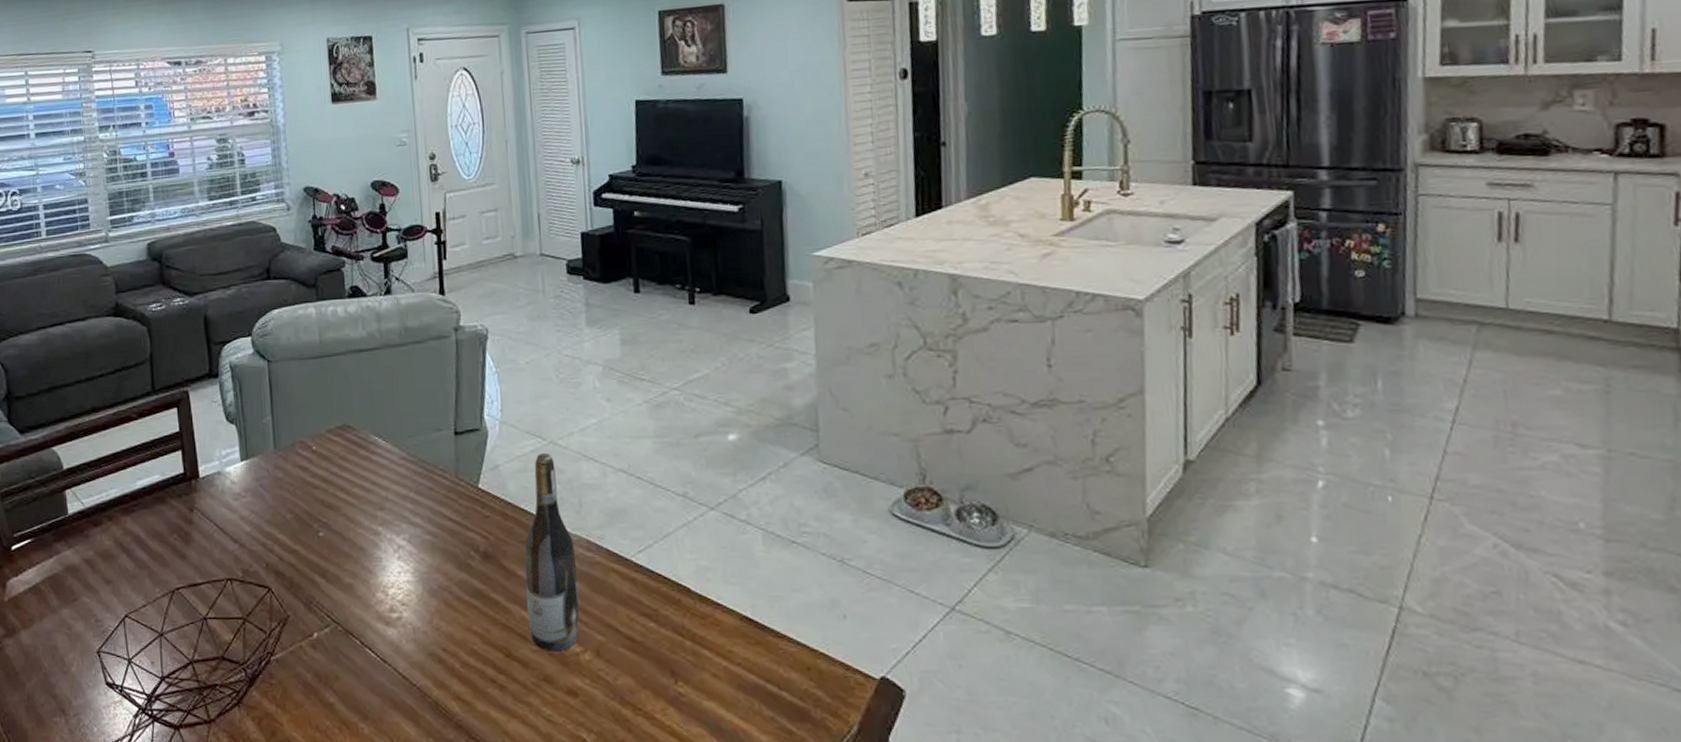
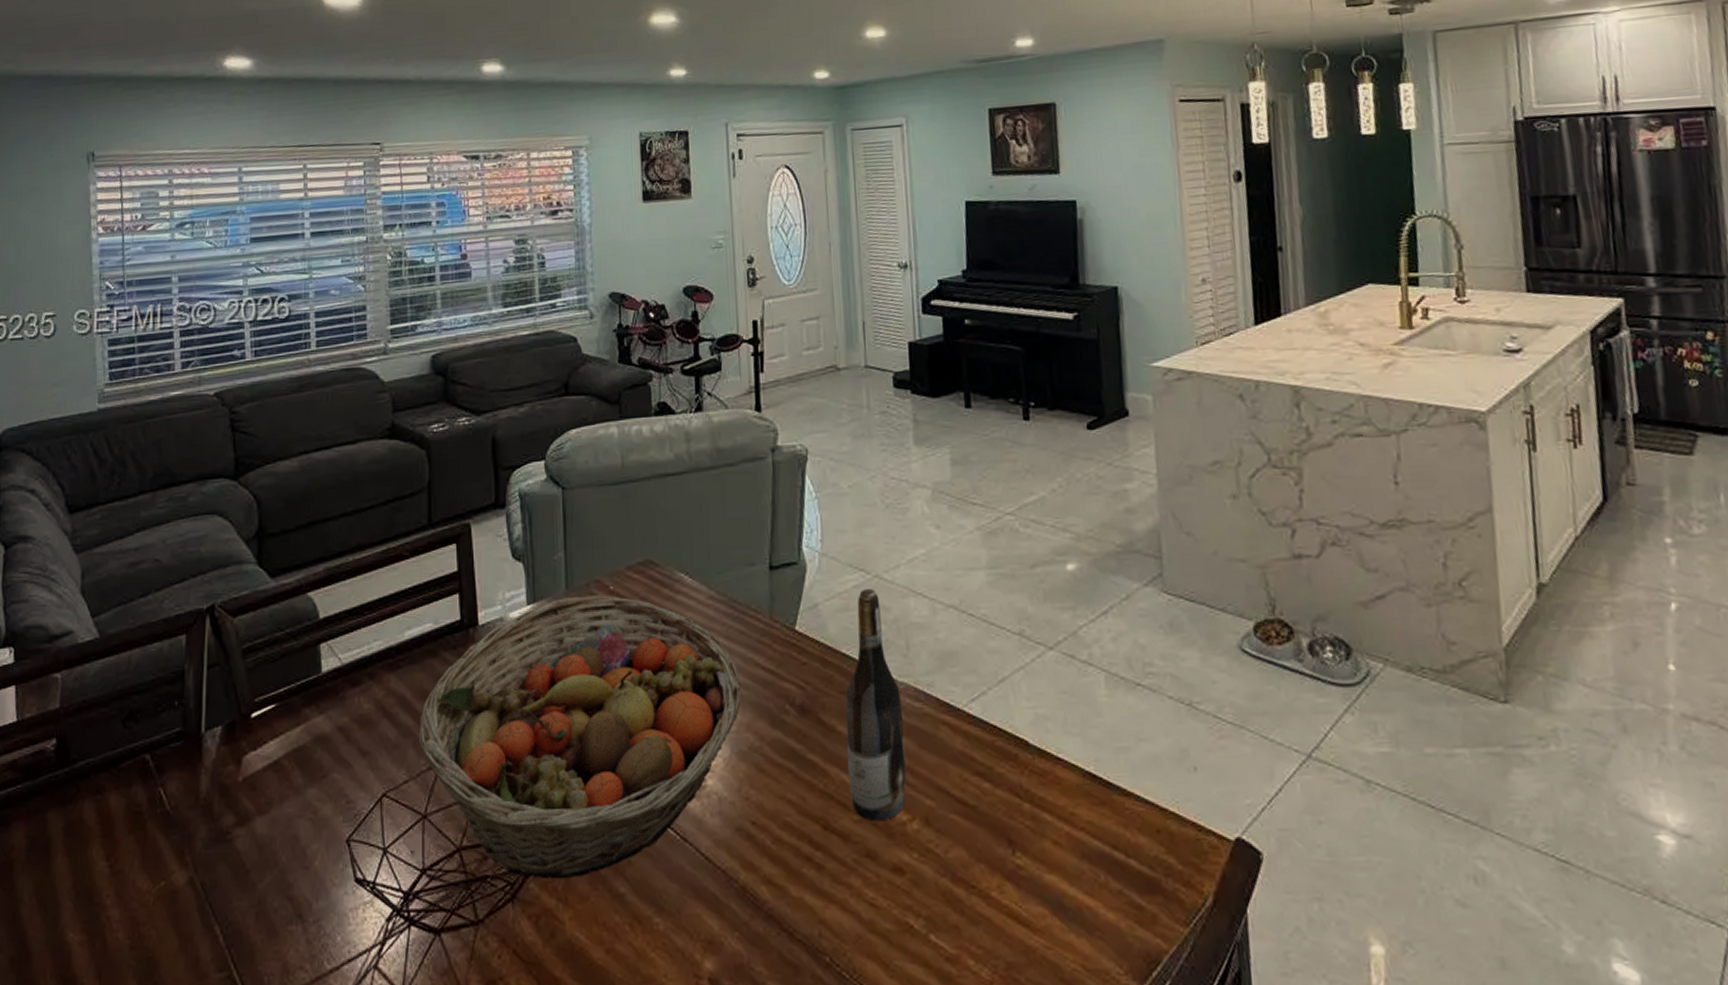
fruit basket: none [152,454,431,690] -> present [418,595,741,880]

